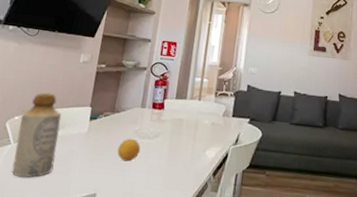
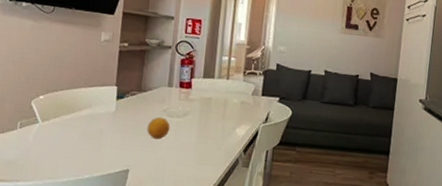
bottle: present [11,92,61,178] -> none [42,72,87,155]

